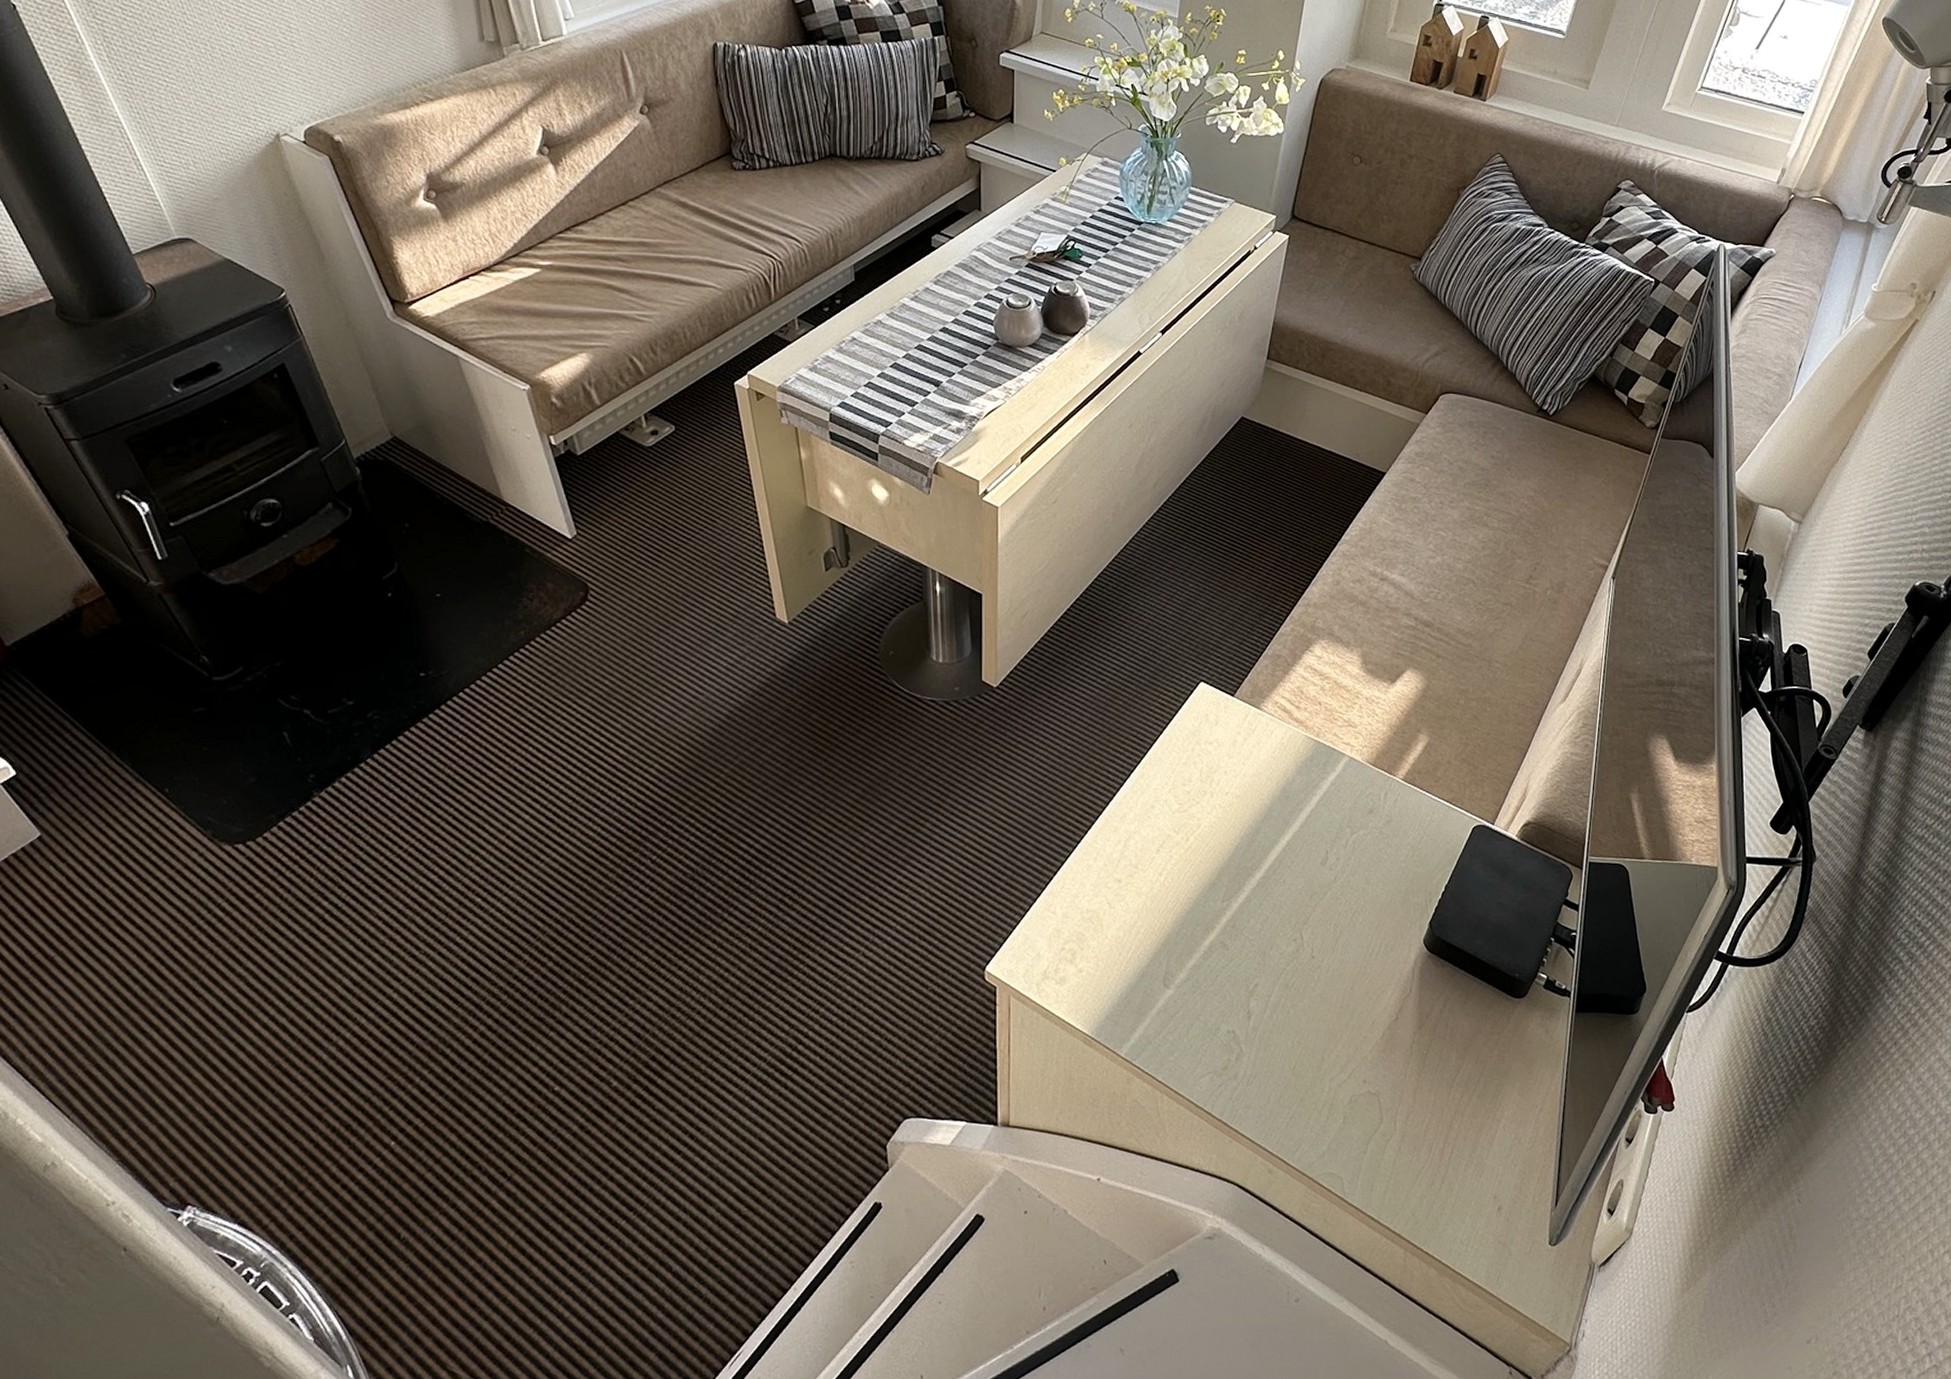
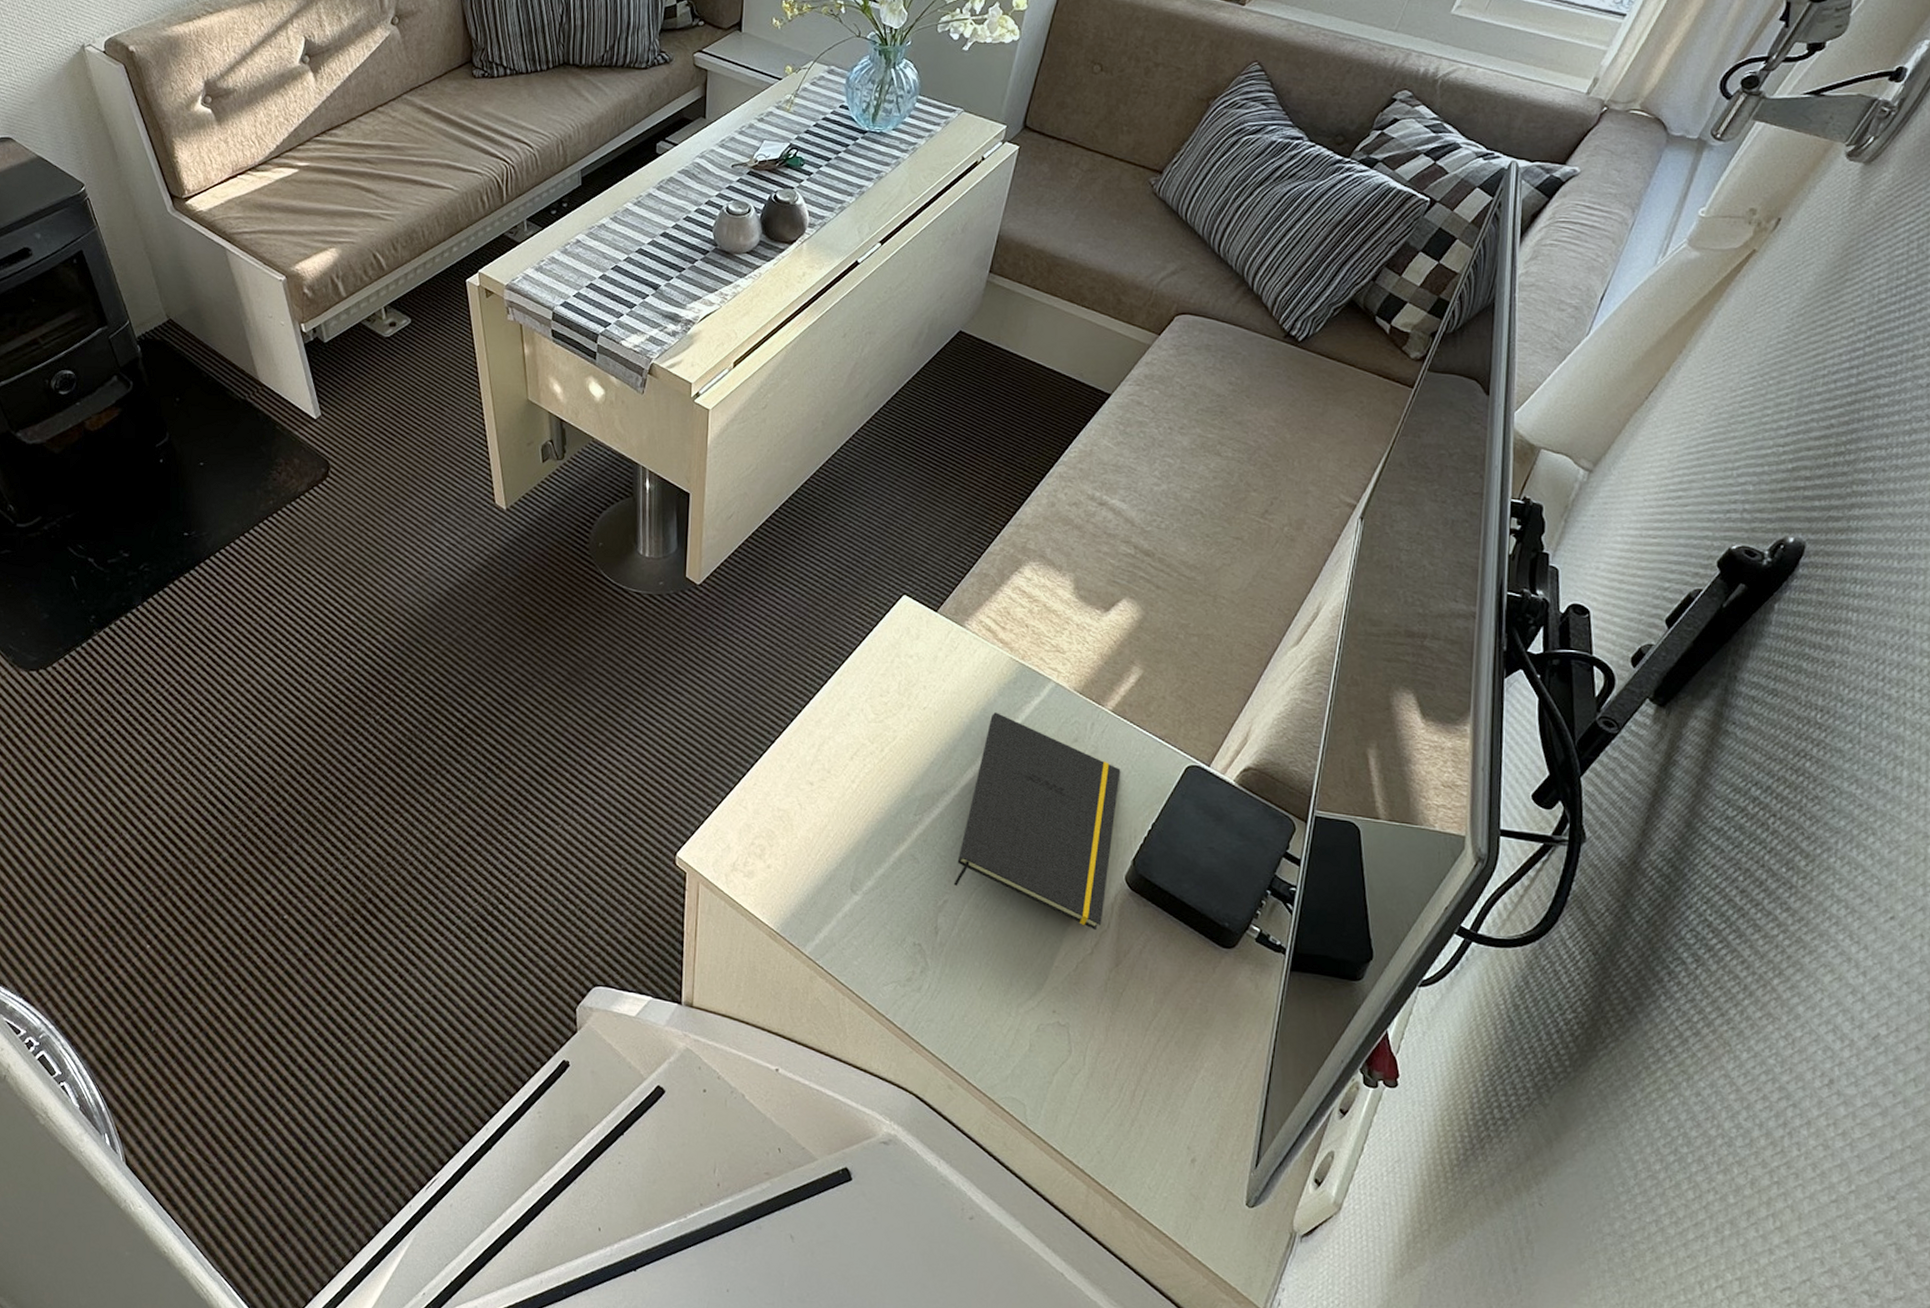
notepad: none [1263,791,1414,995] -> present [953,712,1121,930]

